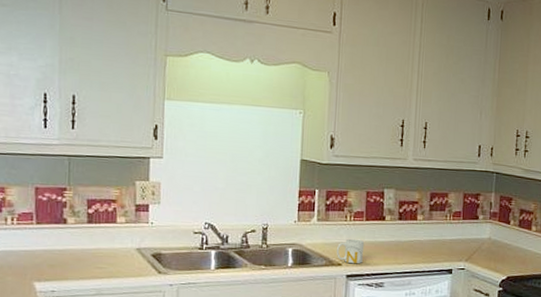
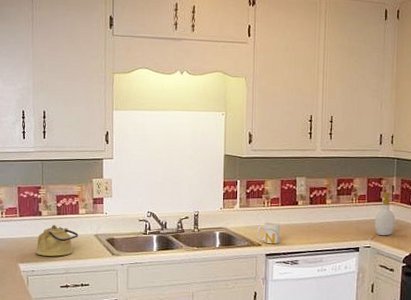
kettle: none [57,235,116,274] -> present [36,225,79,256]
soap bottle: none [470,209,493,258] -> present [375,192,396,236]

